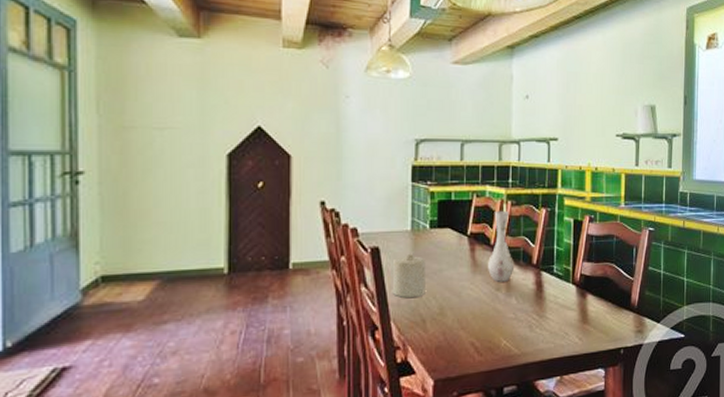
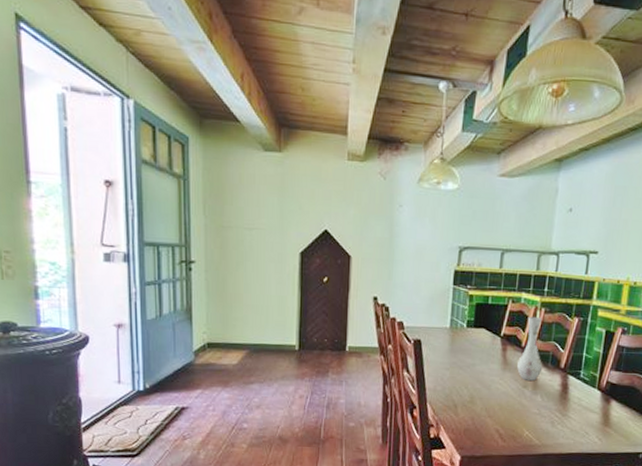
candle: present [392,253,426,299] -> none [429,347,461,386]

